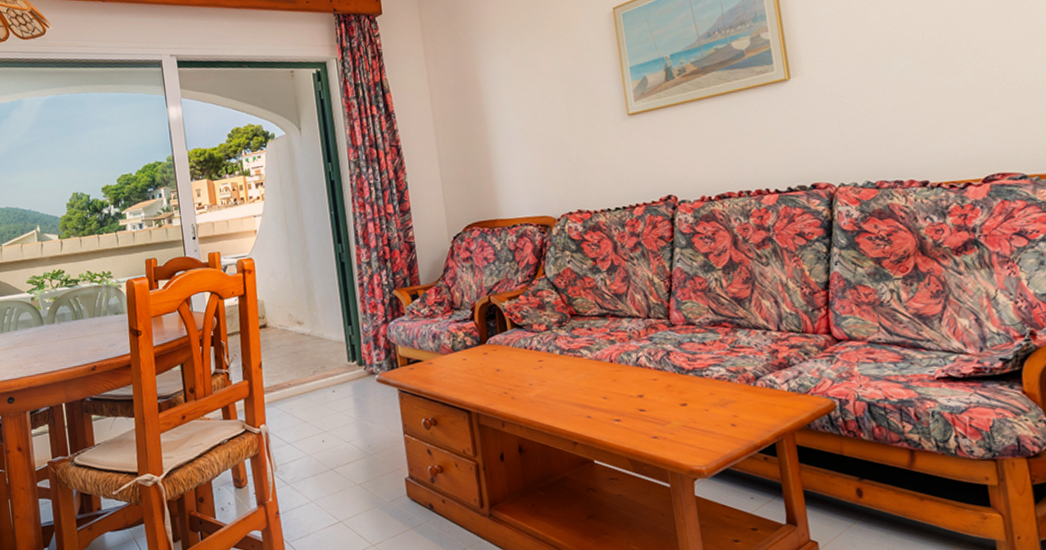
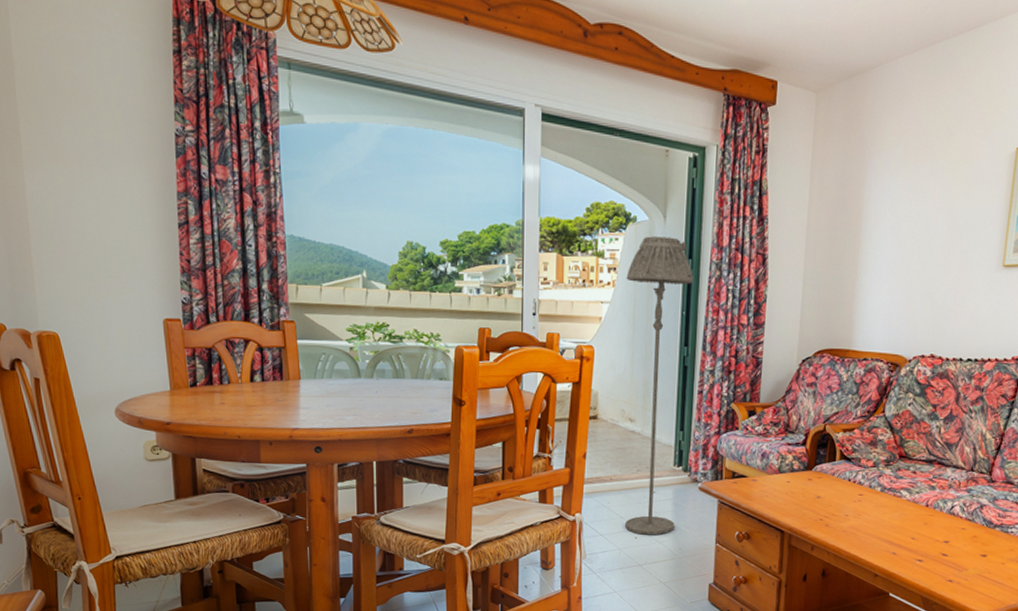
floor lamp: none [273,146,360,437] -> present [625,236,694,536]

